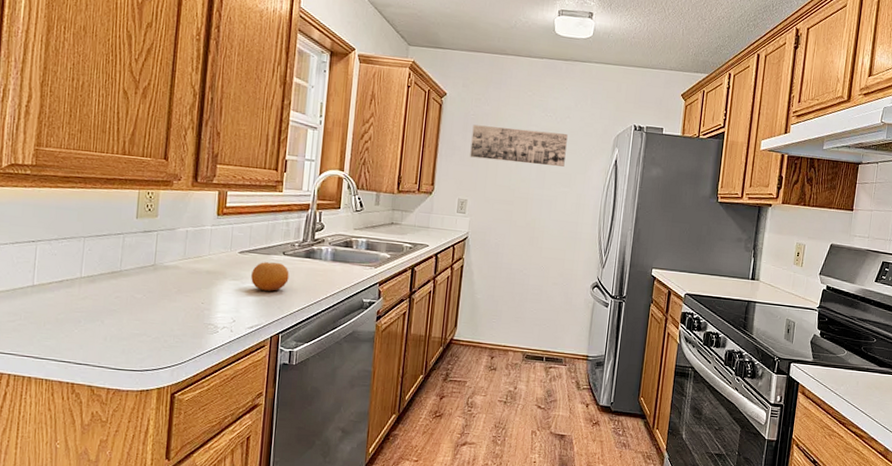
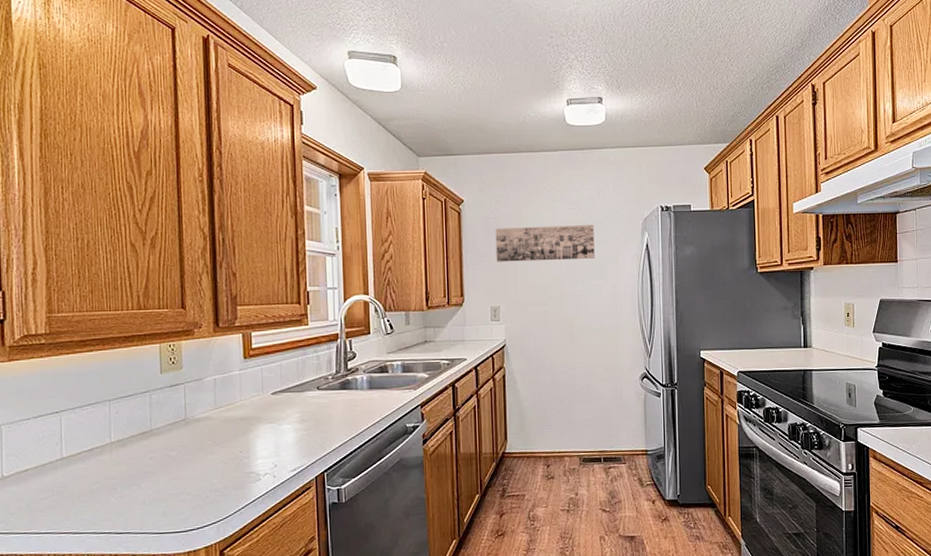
fruit: present [251,262,289,291] -> none [287,399,327,430]

